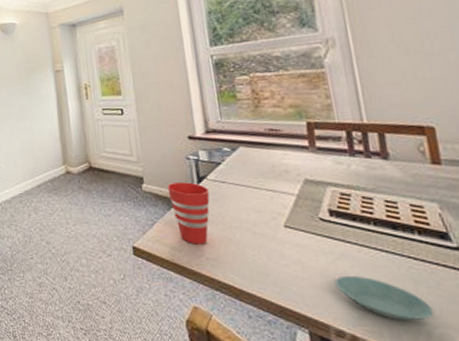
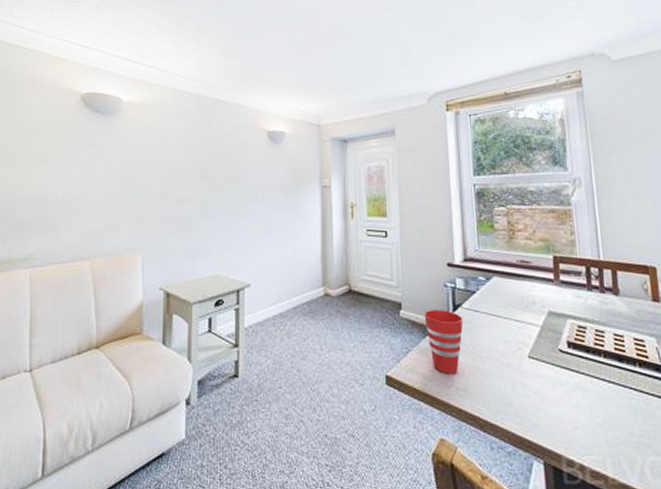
saucer: present [334,275,435,322] -> none [568,405,649,450]

